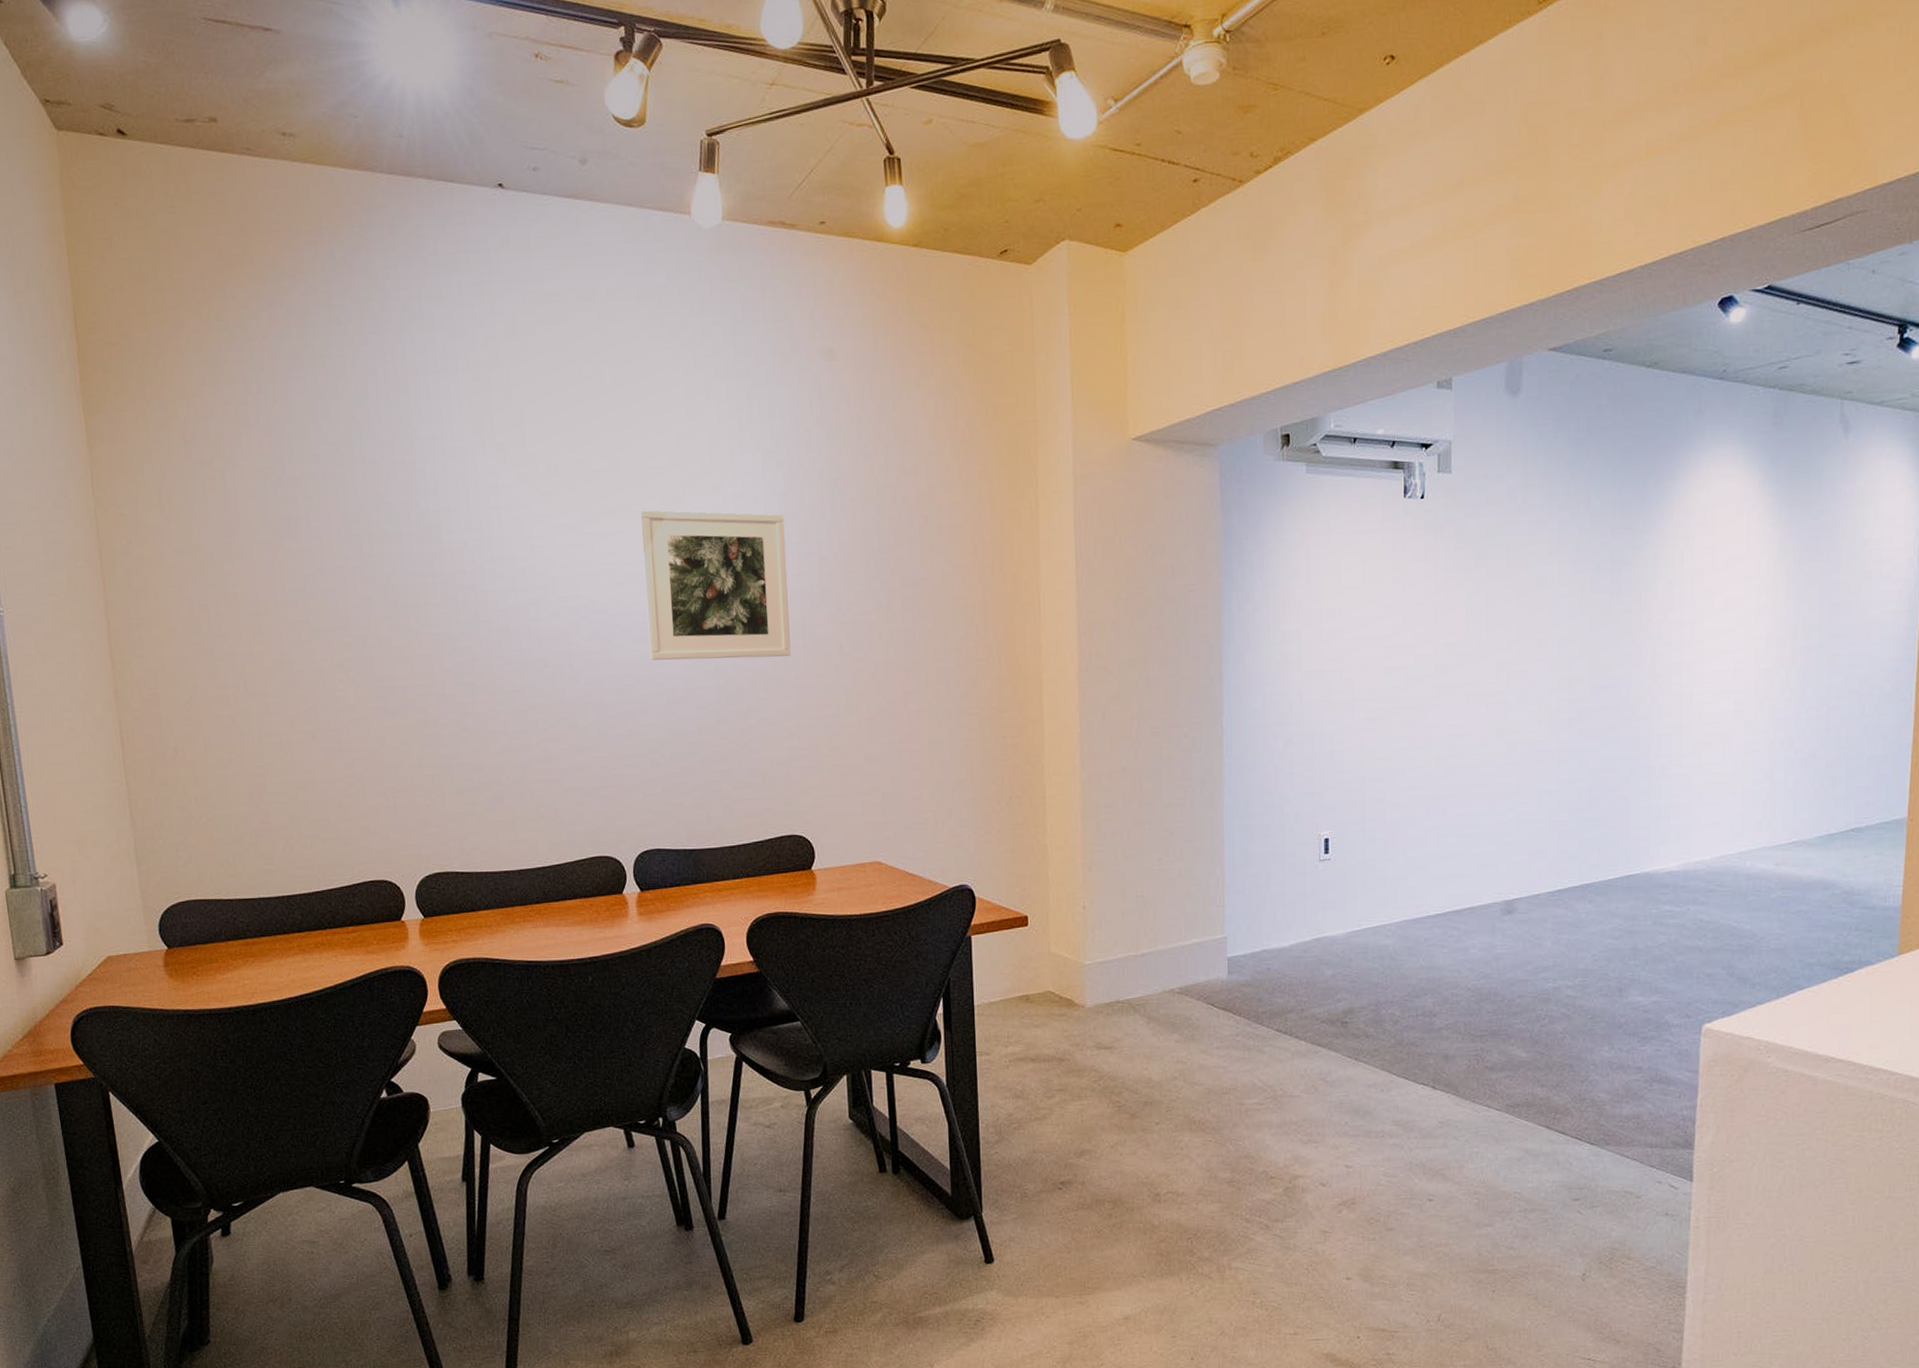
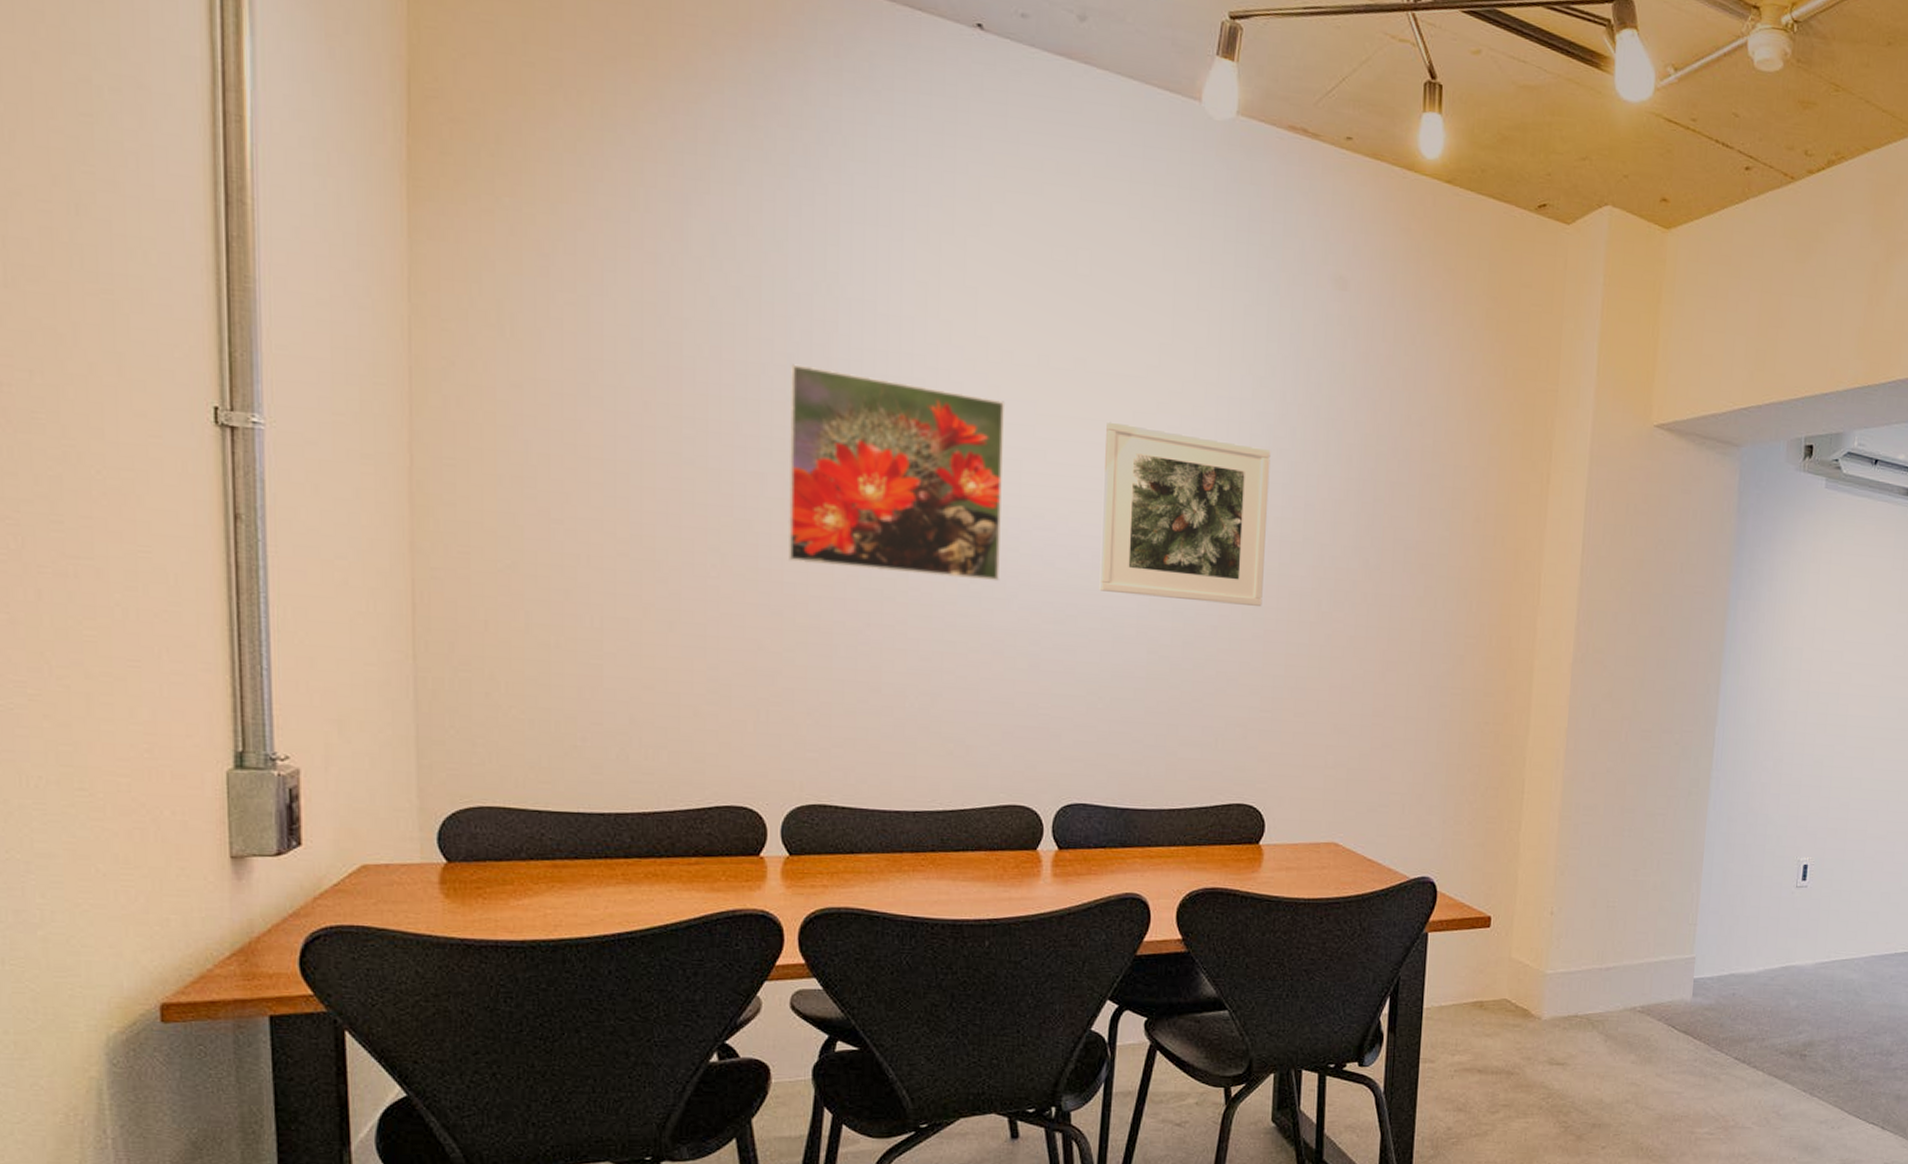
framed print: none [381,500,567,669] -> present [787,364,1006,582]

